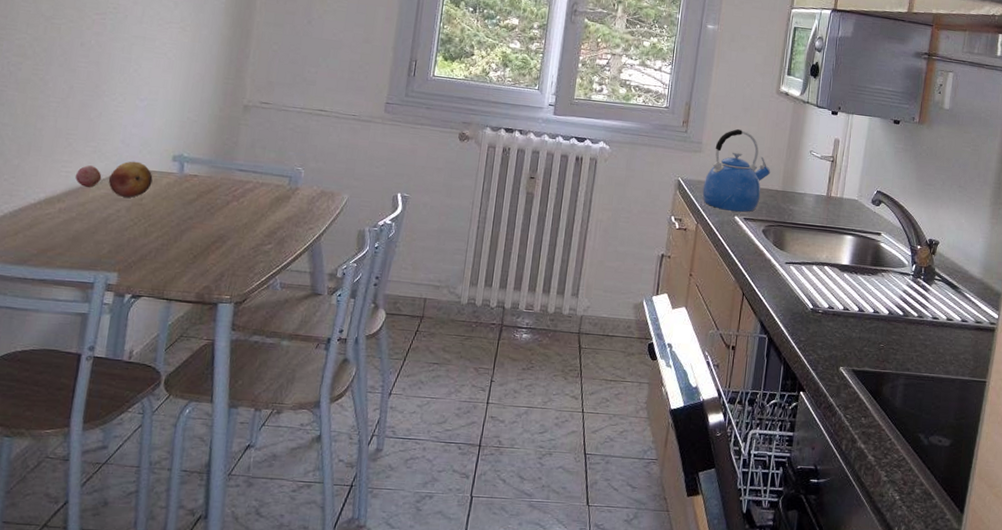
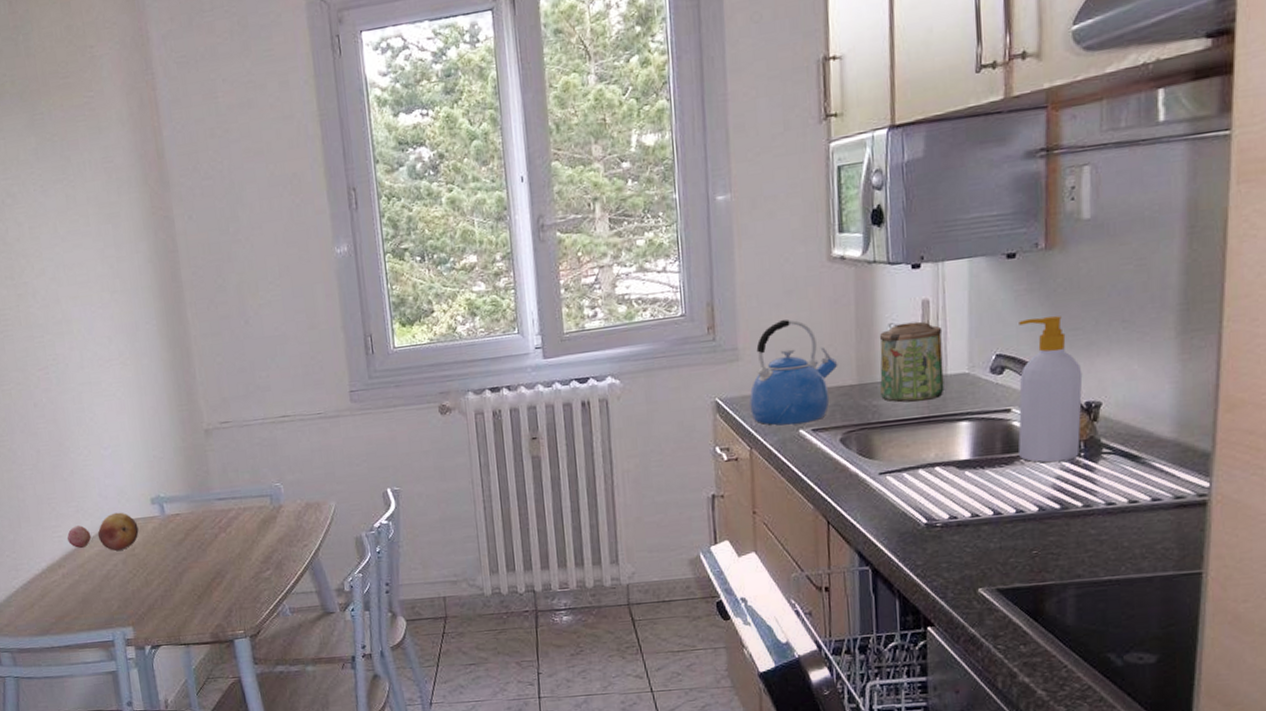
canister: none [796,152,845,215] -> present [879,321,945,403]
soap bottle: none [881,169,930,280] -> present [1018,315,1083,463]

